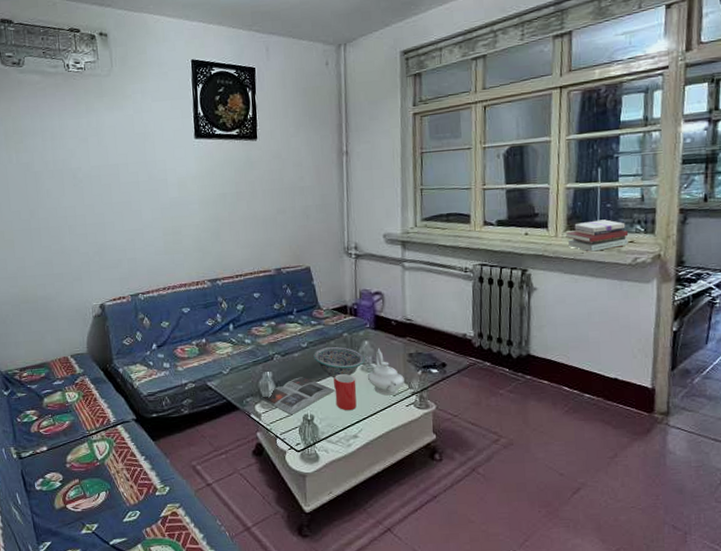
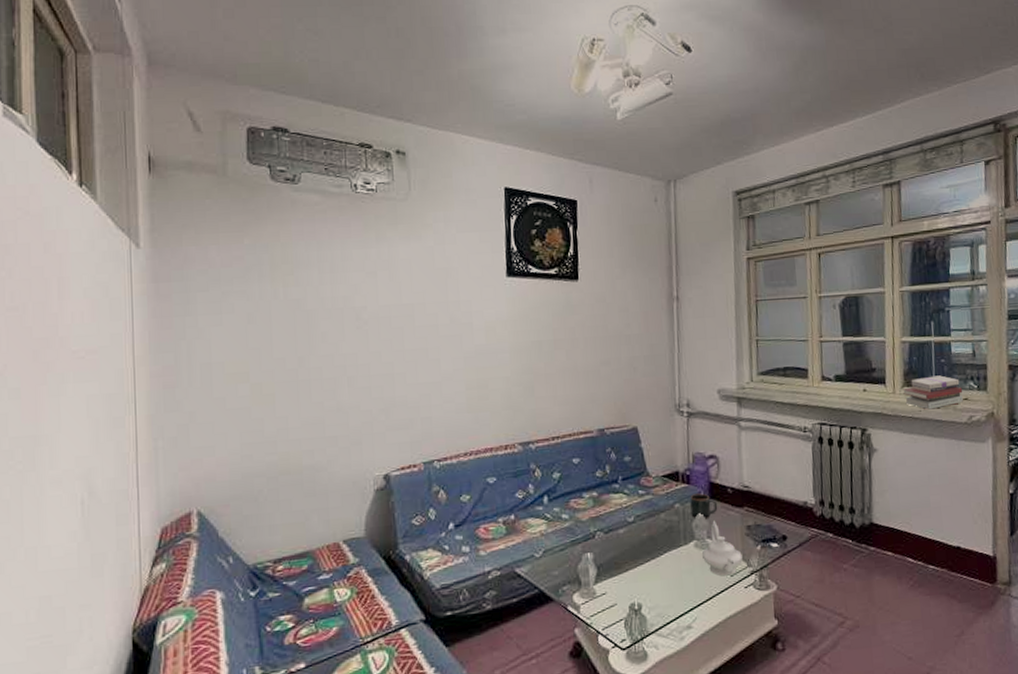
magazine: present [260,377,335,415] -> none [579,557,665,605]
decorative bowl: present [313,346,366,378] -> none [641,519,700,558]
cup: present [334,374,357,411] -> none [664,552,690,597]
mug: none [357,324,383,347] -> present [690,493,718,520]

